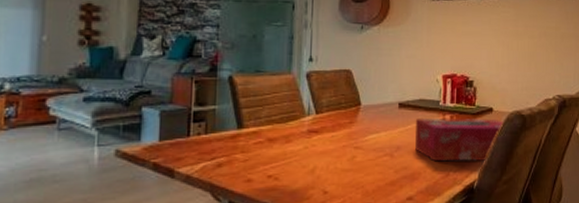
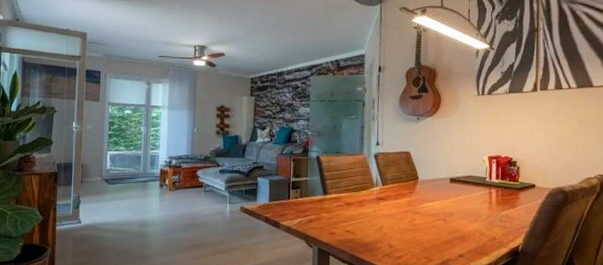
tissue box: present [415,119,504,162] -> none [465,192,546,228]

